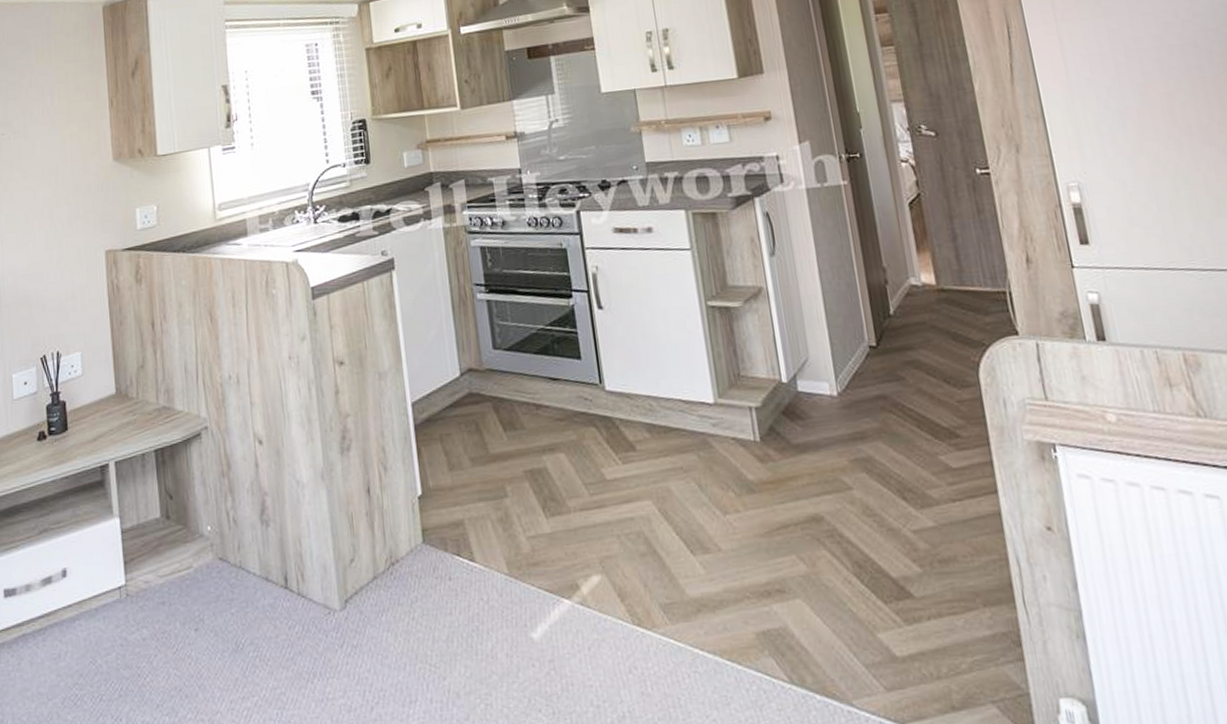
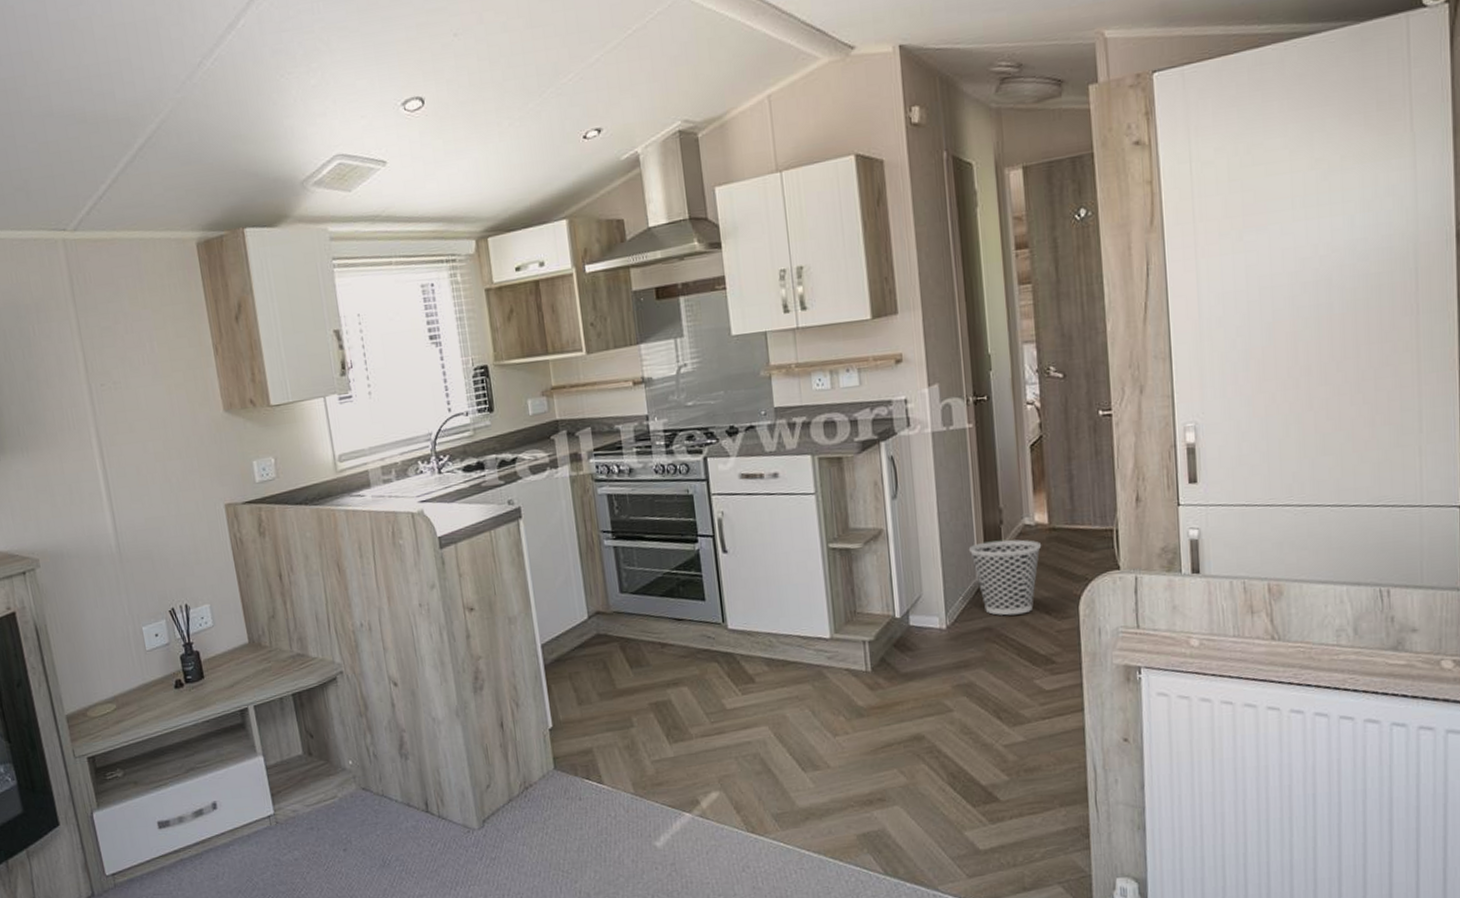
wastebasket: none [854,300,932,383] -> present [968,539,1042,616]

